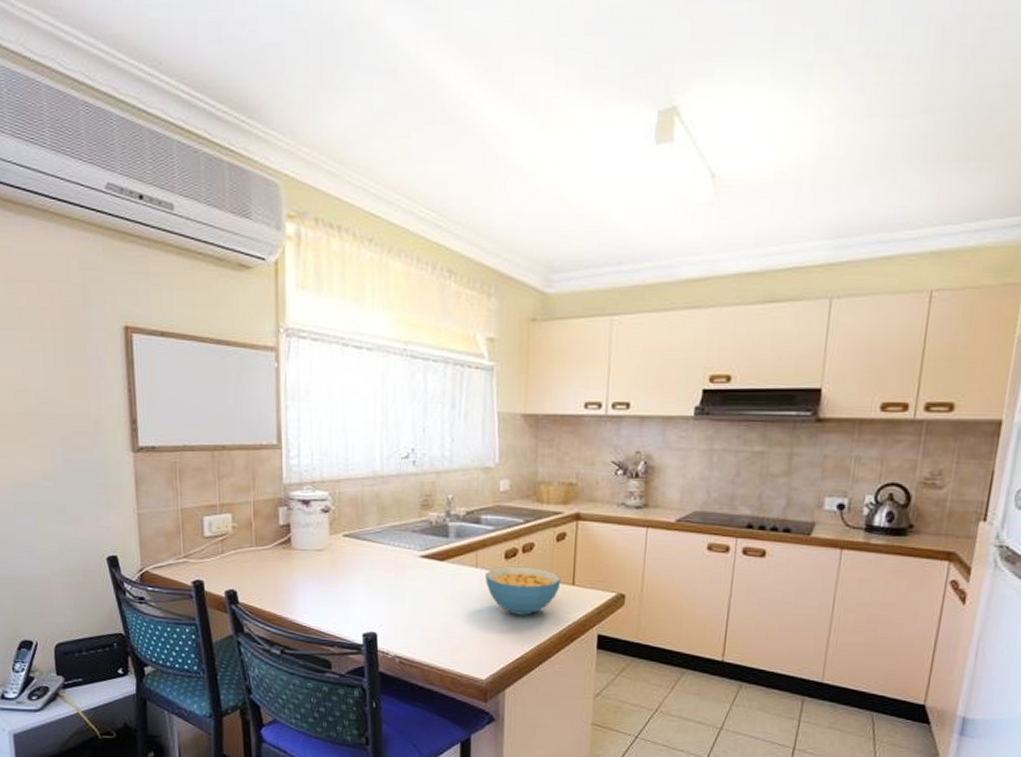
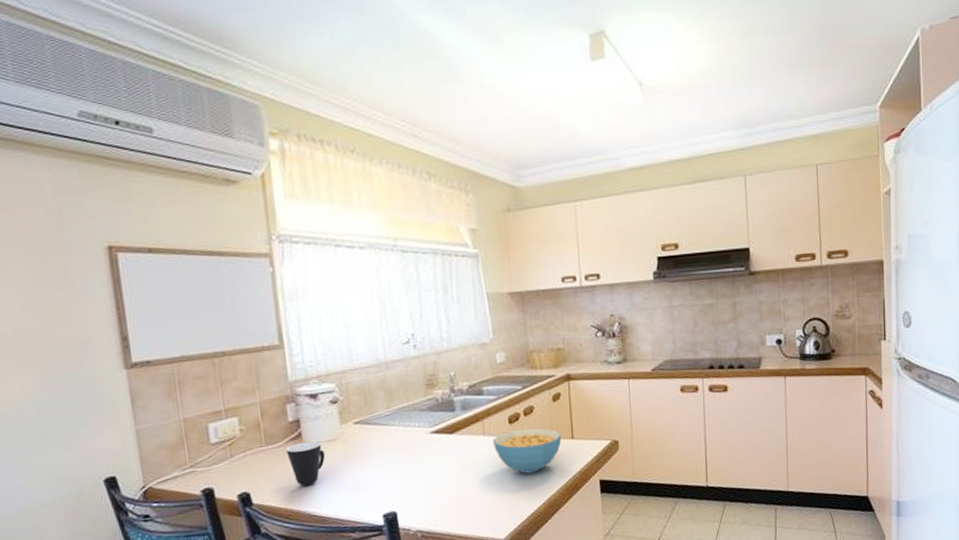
mug: none [275,547,312,593] -> present [286,441,326,486]

